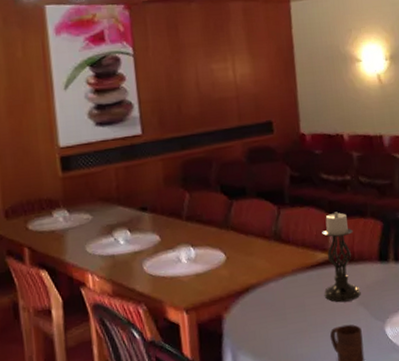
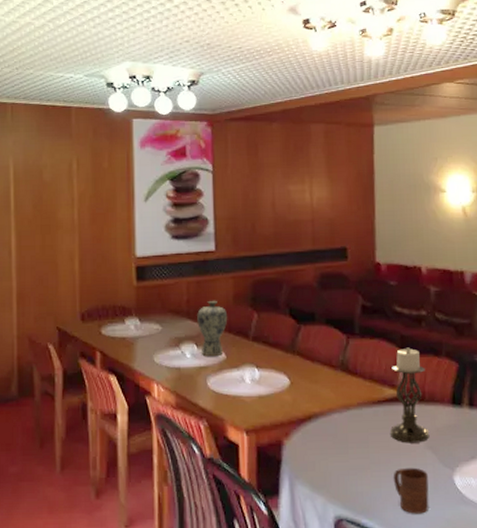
vase: none [128,184,160,241] -> present [197,300,228,357]

